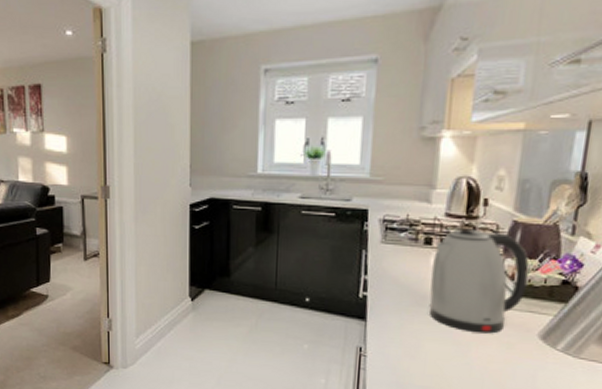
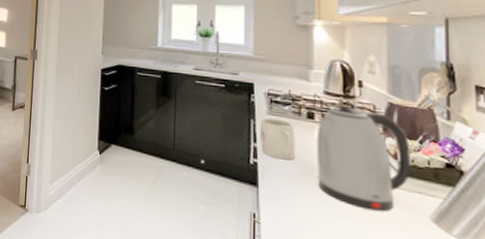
mug: none [372,247,410,291] -> present [261,118,296,161]

